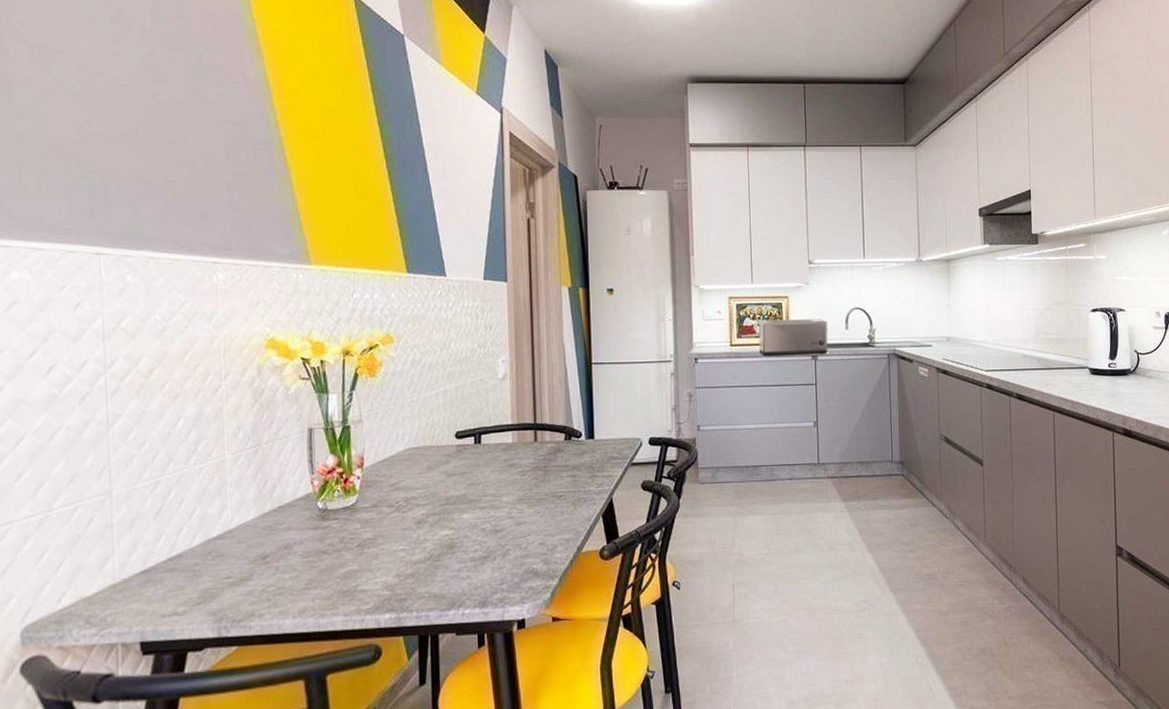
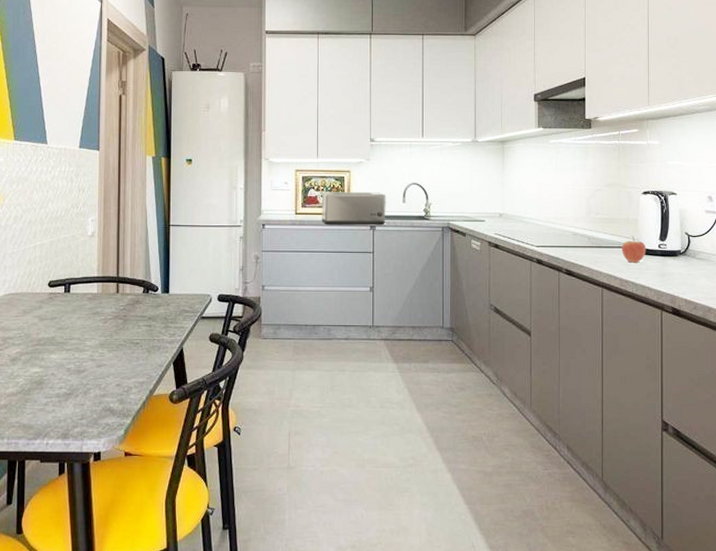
fruit: none [1072,355,1097,384] -> present [622,235,646,263]

